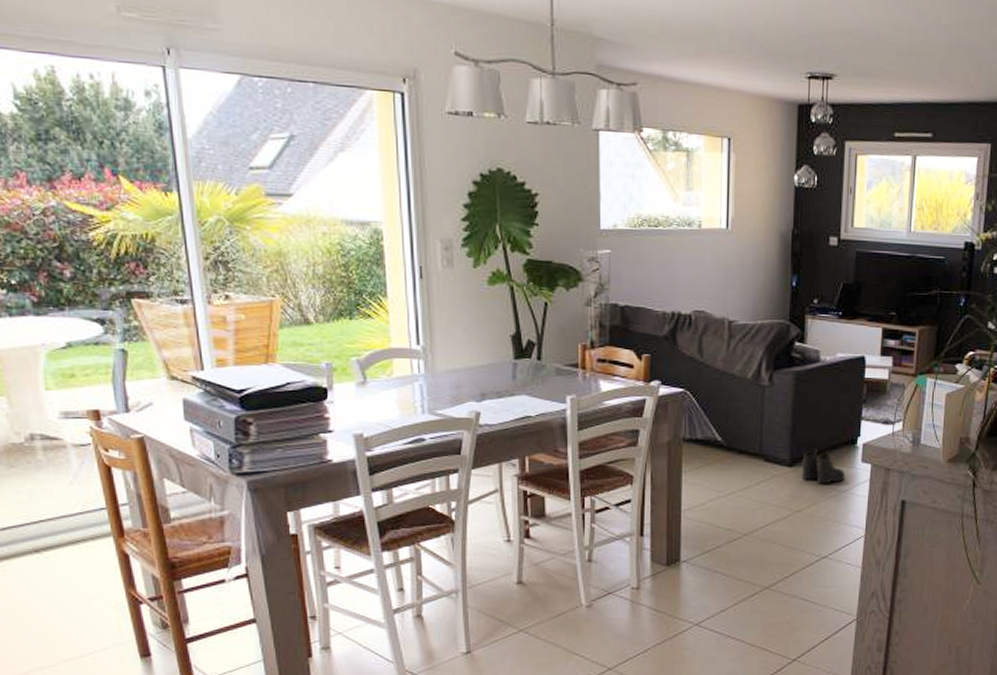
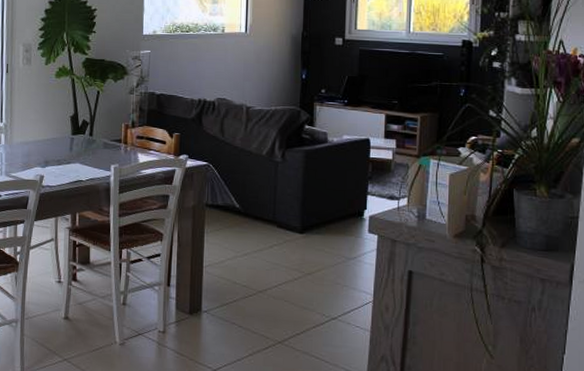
boots: present [801,448,846,484] -> none [312,218,353,251]

